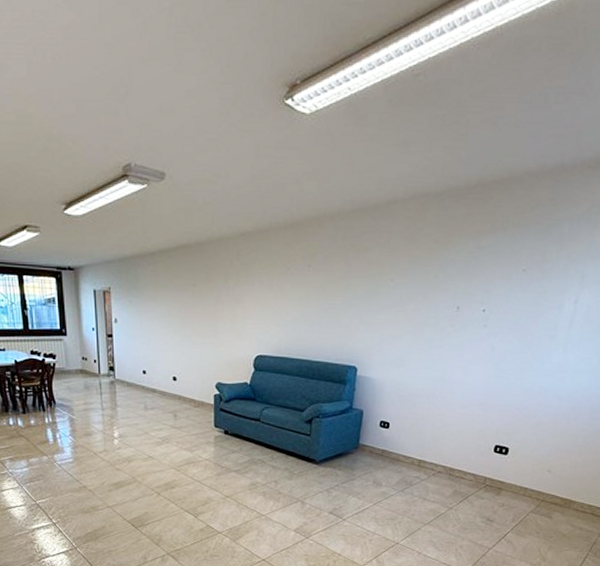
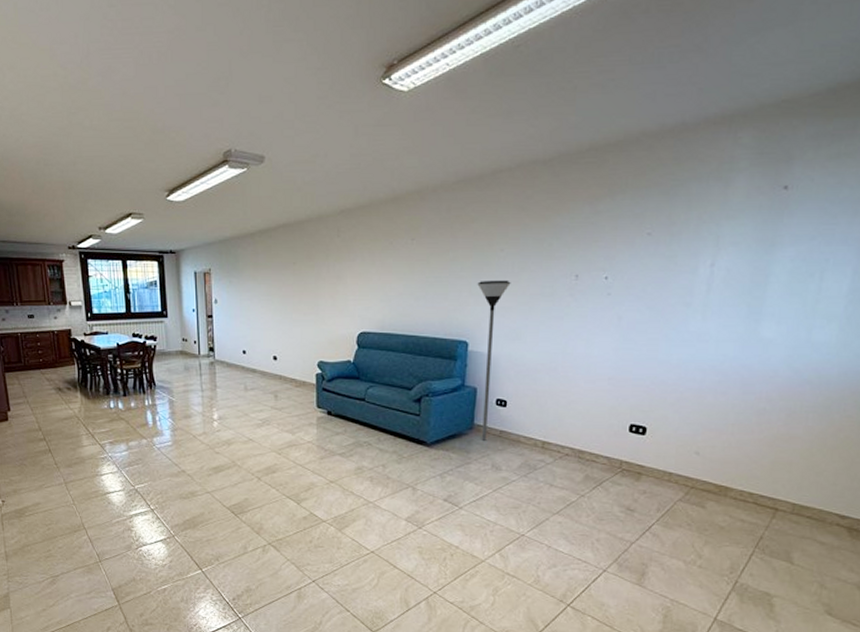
floor lamp: none [366,308,399,459] -> present [477,280,511,441]

